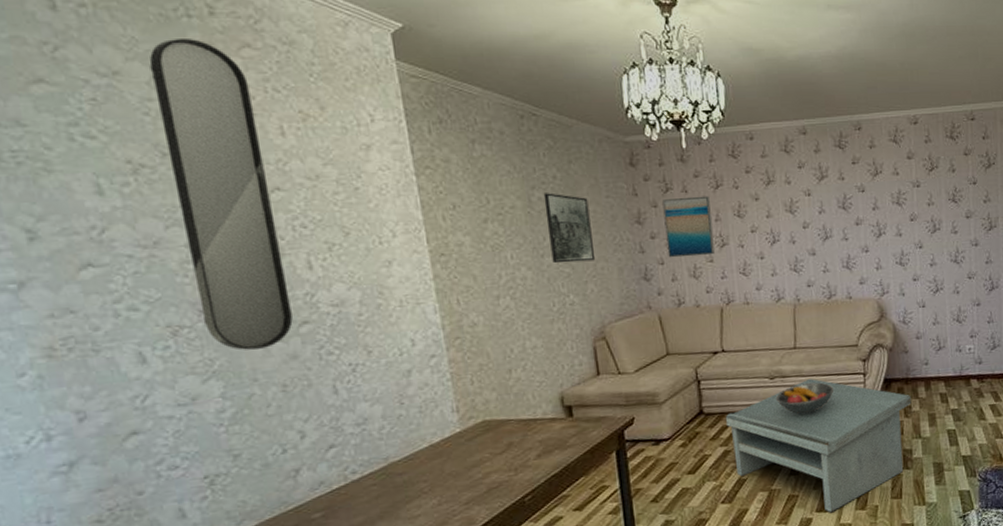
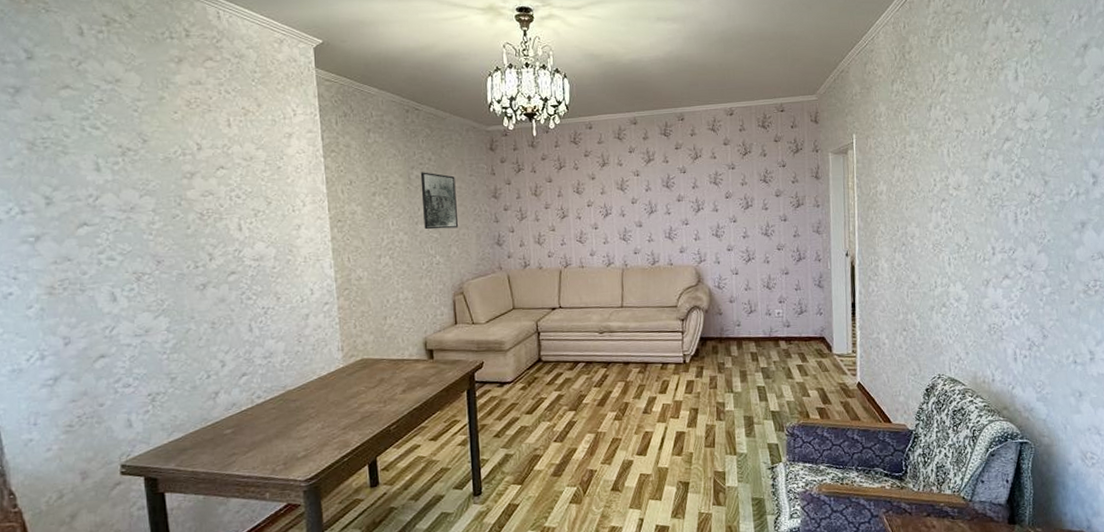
home mirror: present [149,39,293,351] -> none [141,54,224,294]
wall art: present [662,195,715,258] -> none [515,175,556,227]
coffee table: present [725,379,912,513] -> none [560,335,725,457]
fruit bowl: present [776,382,834,414] -> none [604,338,656,366]

